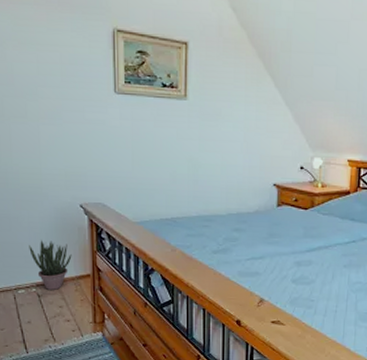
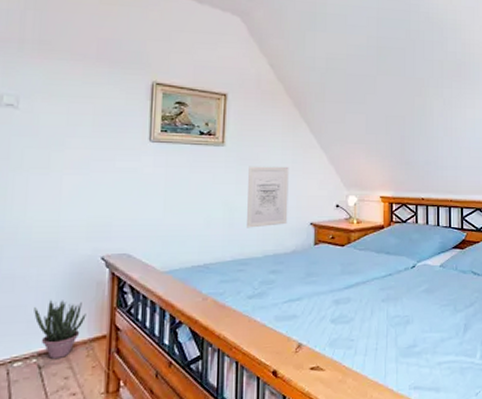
wall art: none [211,122,252,186] -> present [247,166,289,228]

